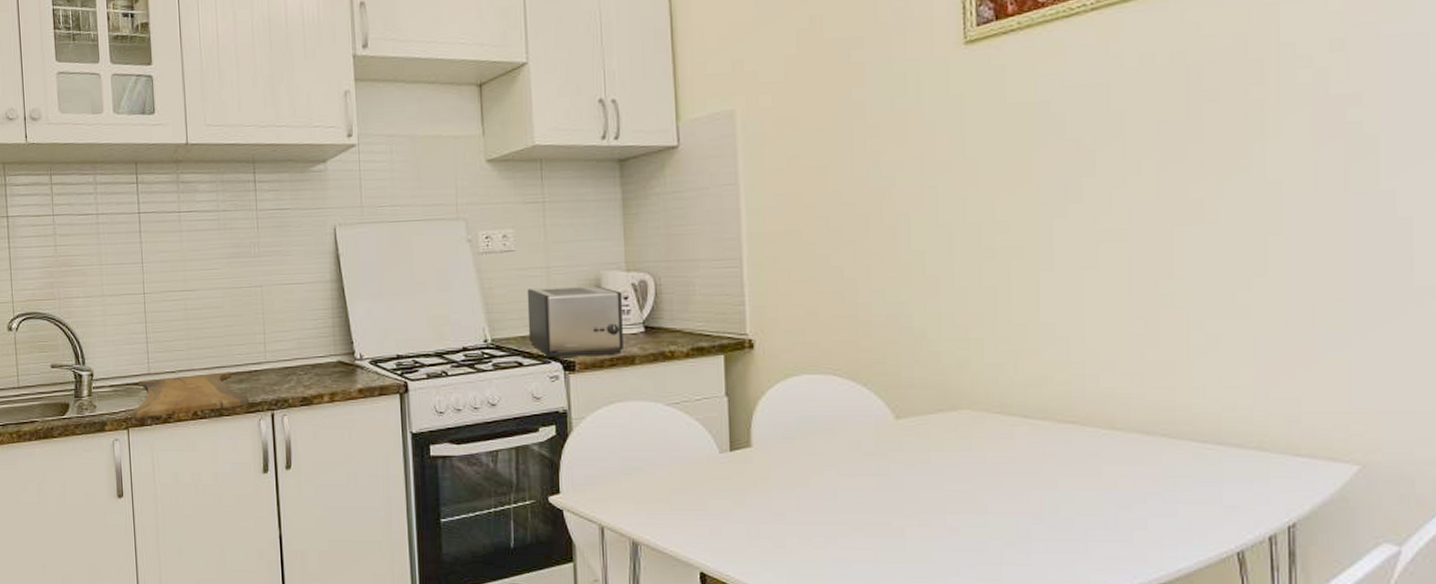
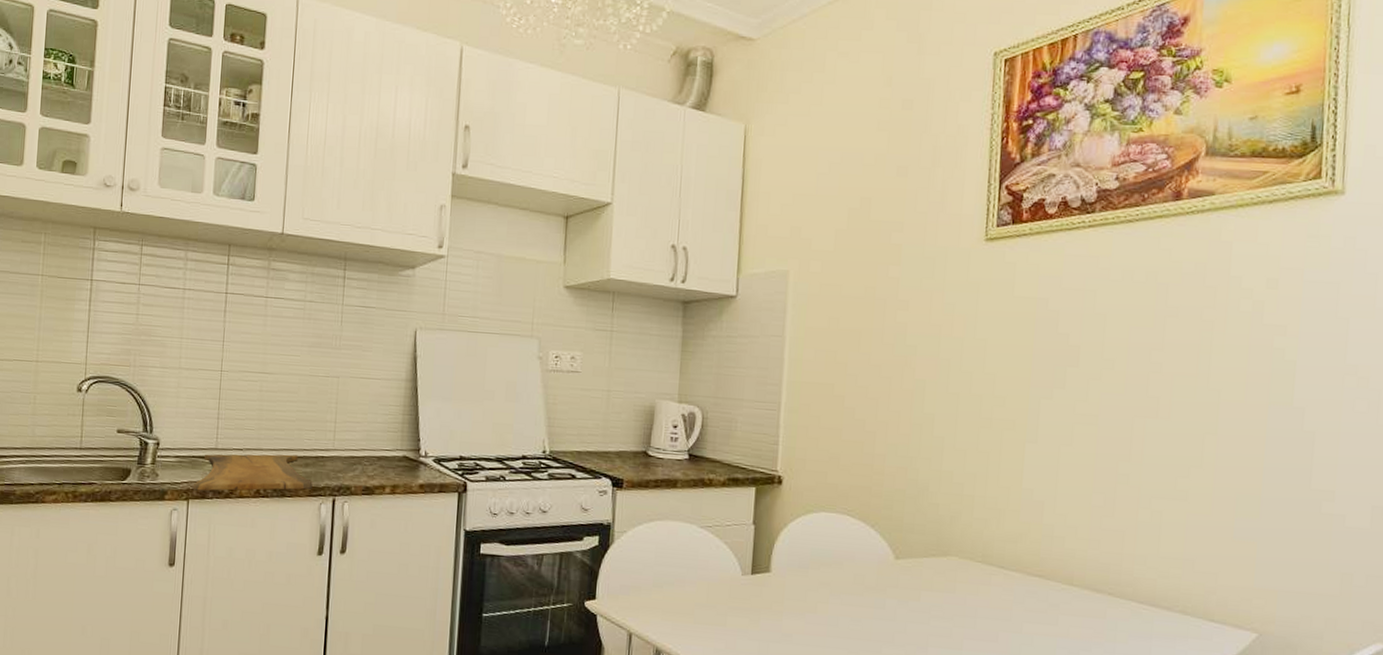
toaster: present [527,285,623,359] -> none [583,408,673,478]

